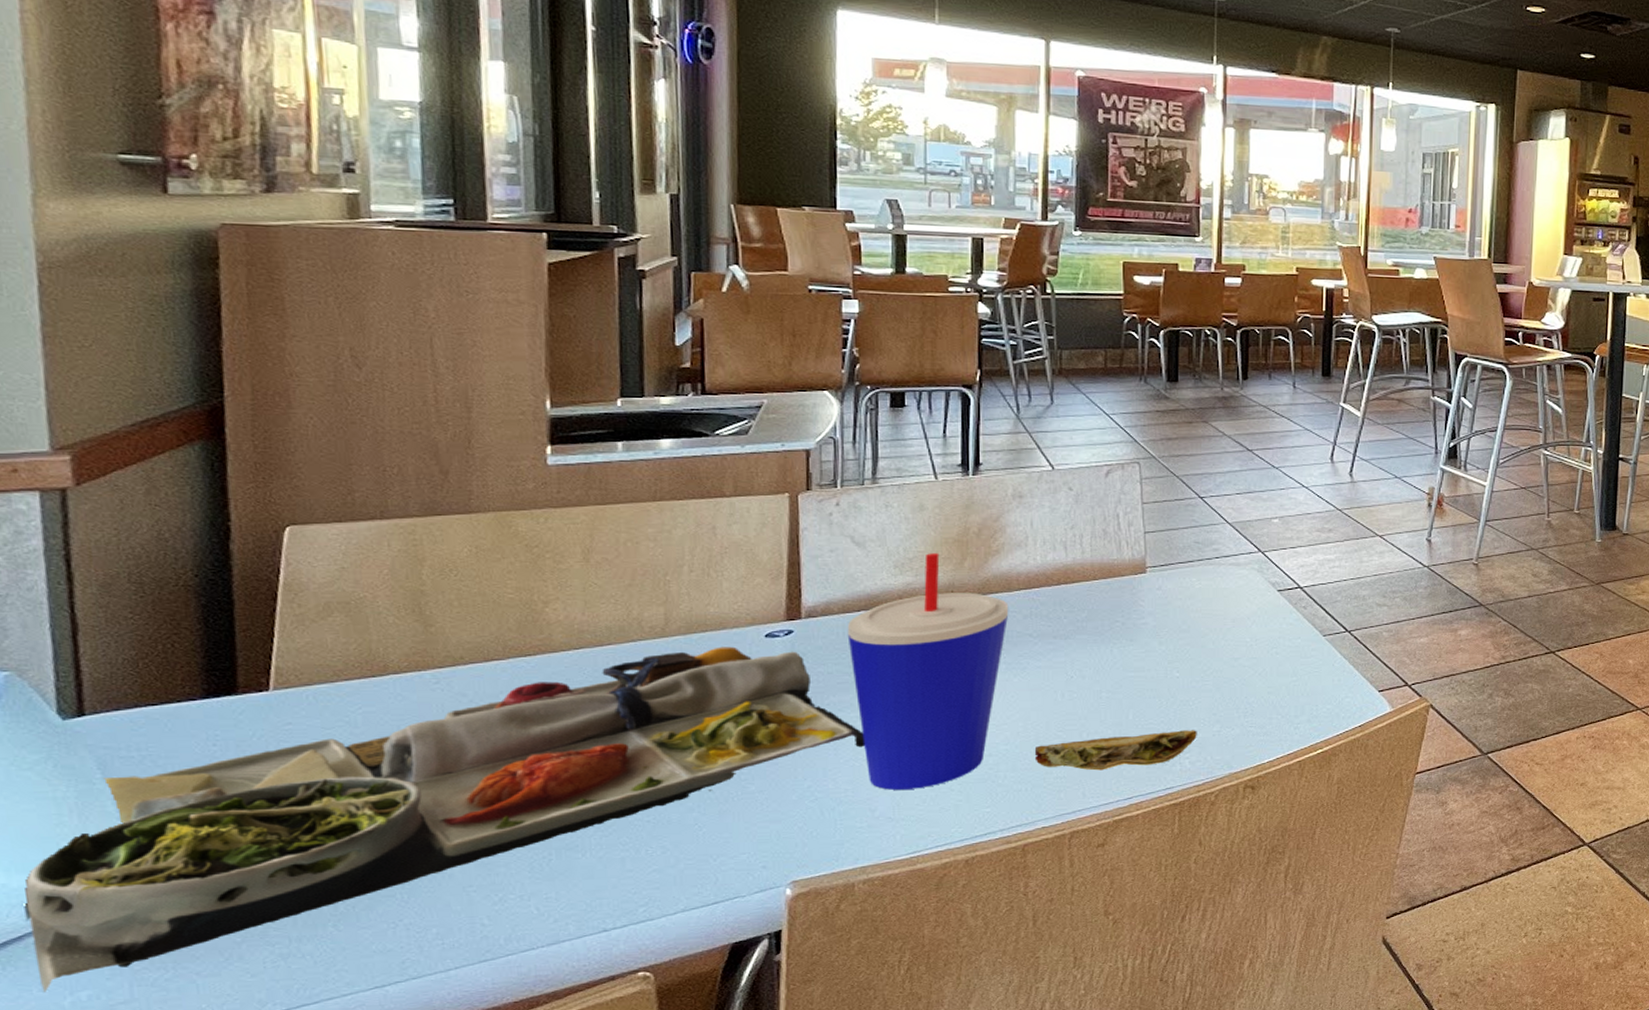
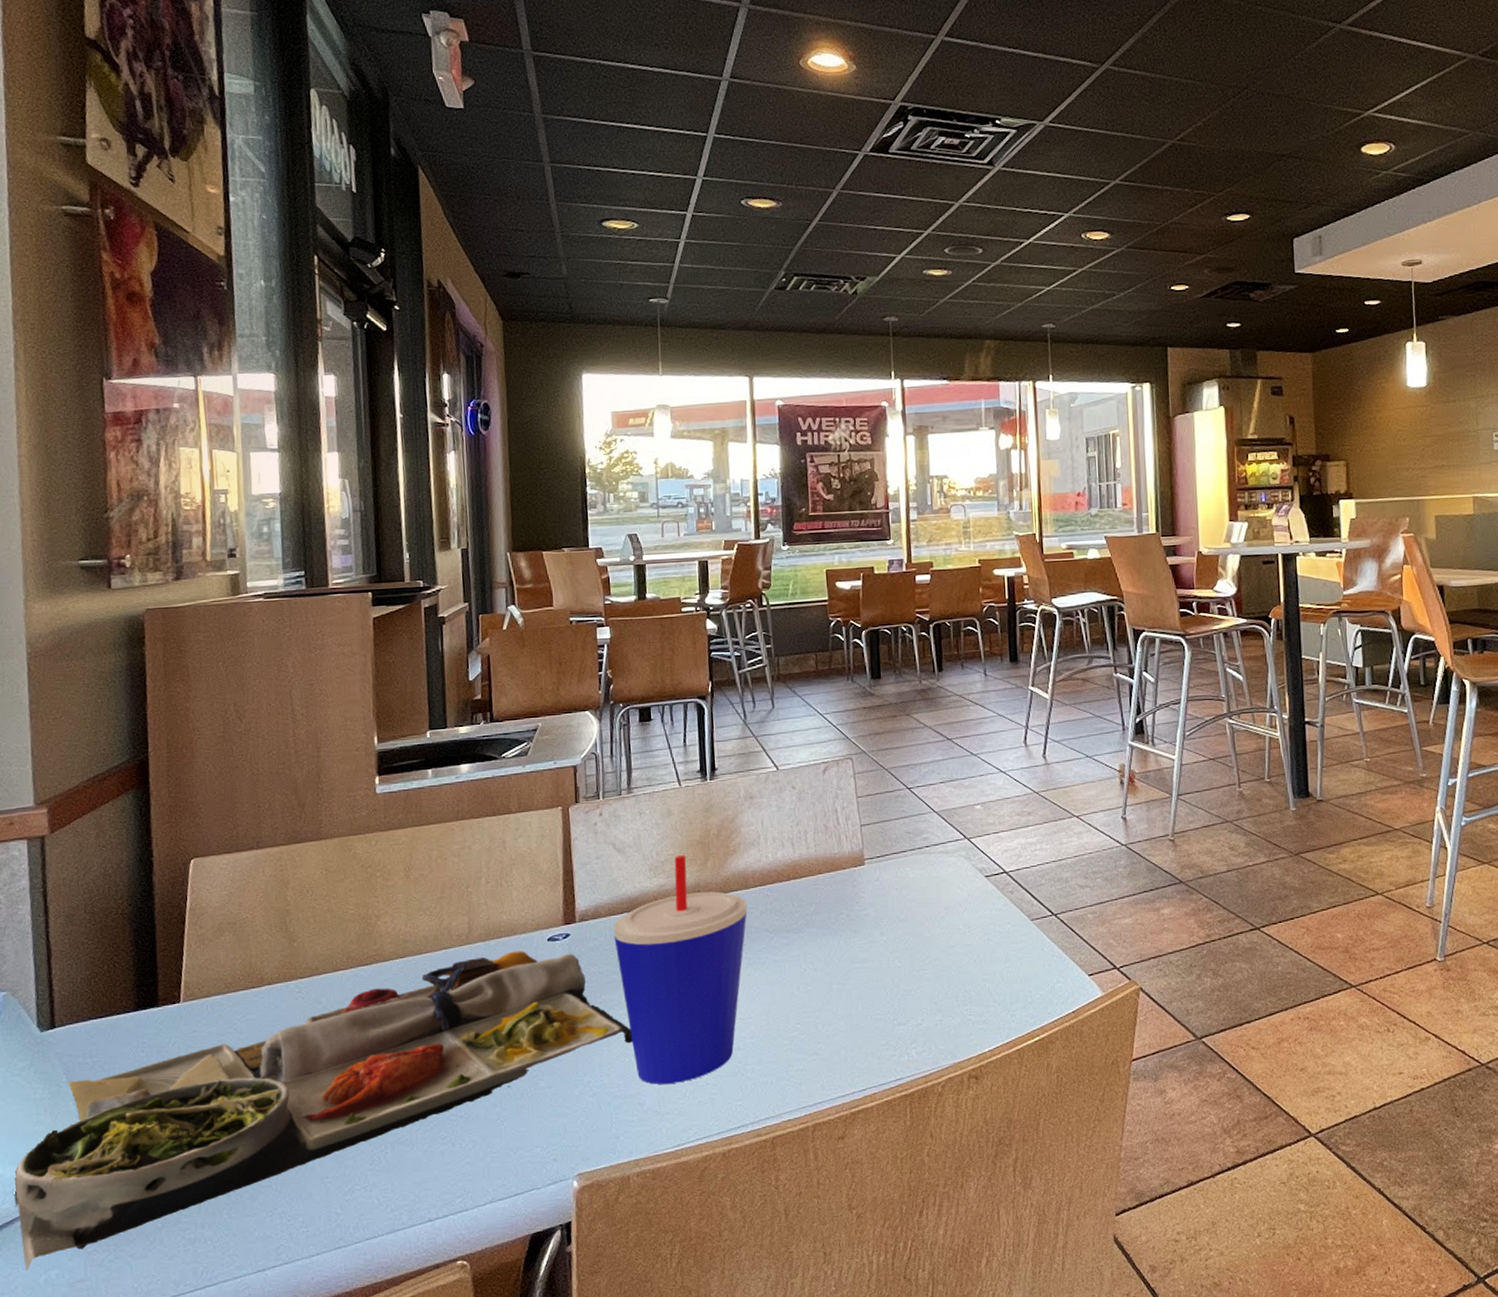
taco: present [1034,730,1197,771] -> none [776,1019,921,1063]

